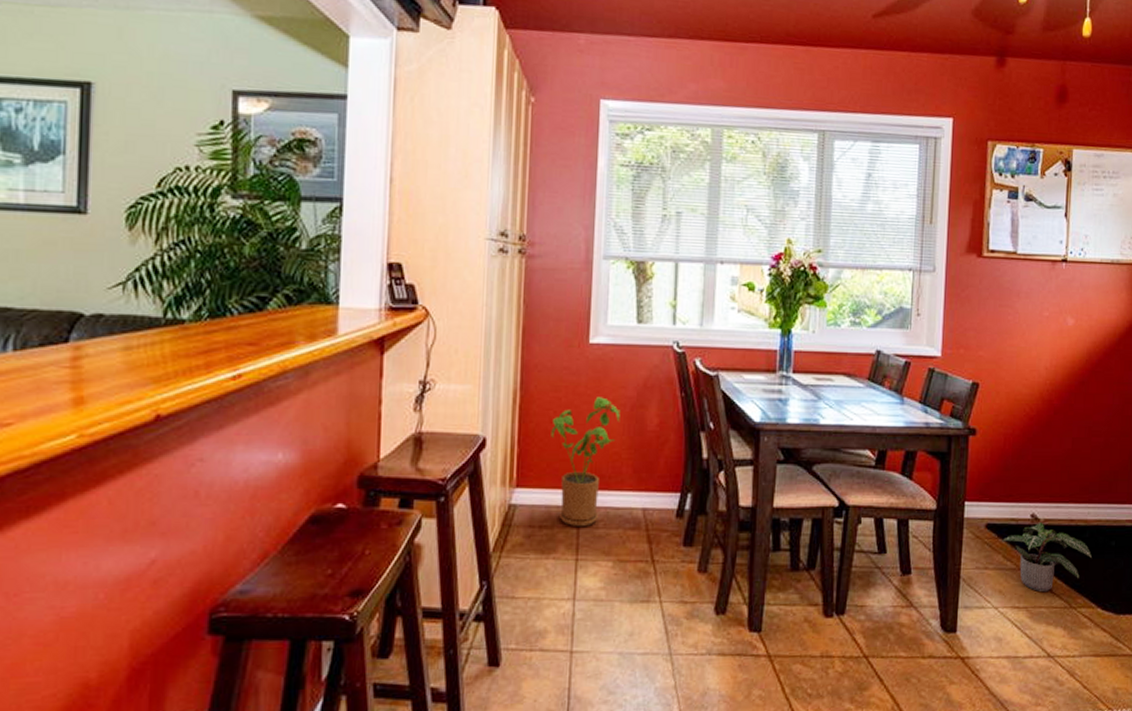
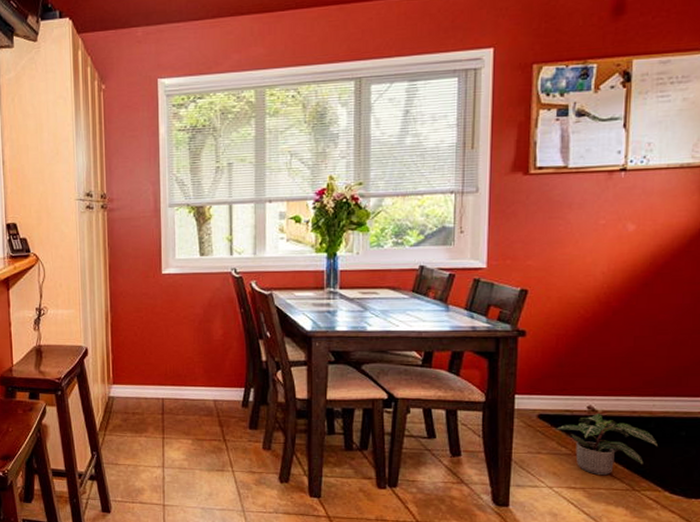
house plant: present [551,397,621,527] -> none [136,315,191,414]

